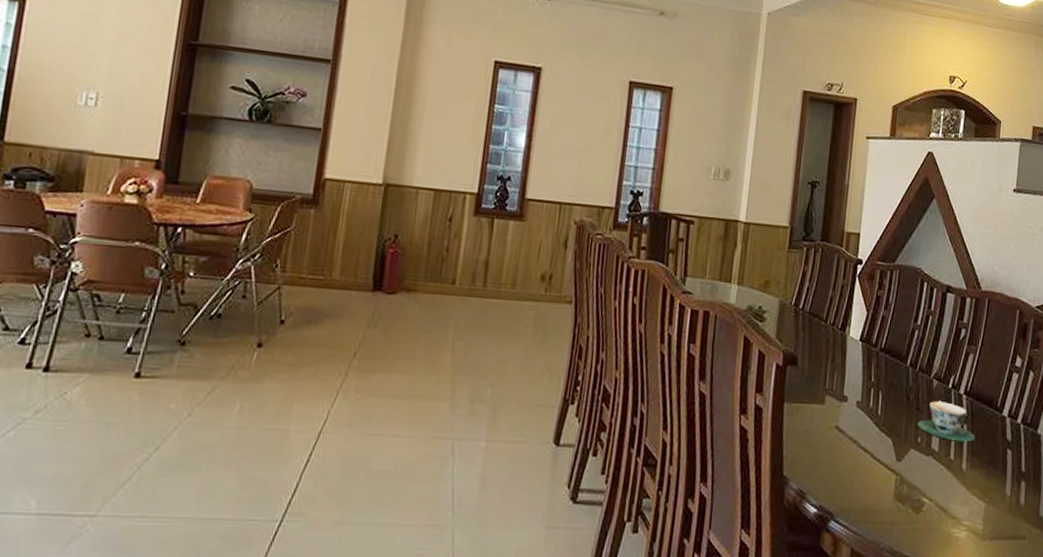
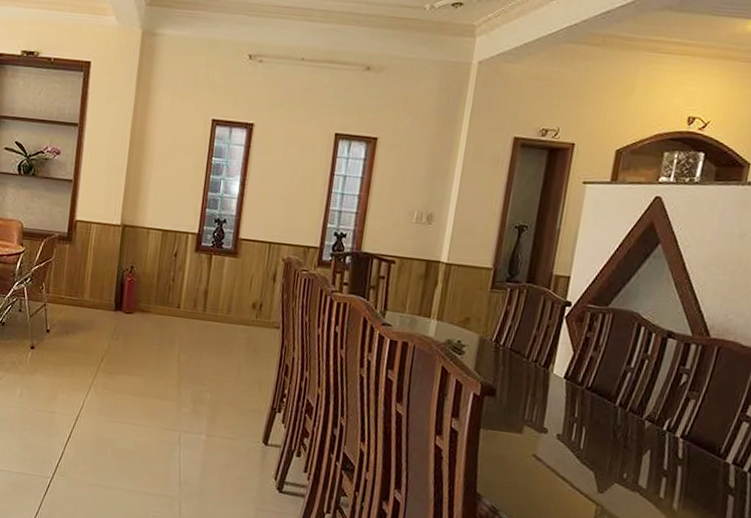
teacup: present [917,400,976,442] -> none [623,441,692,484]

